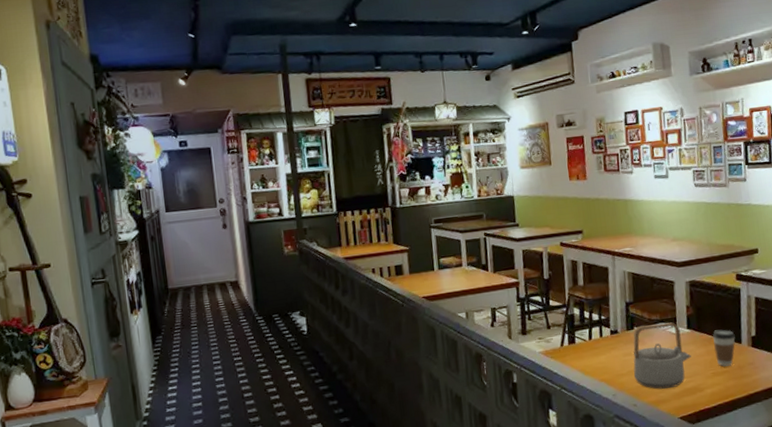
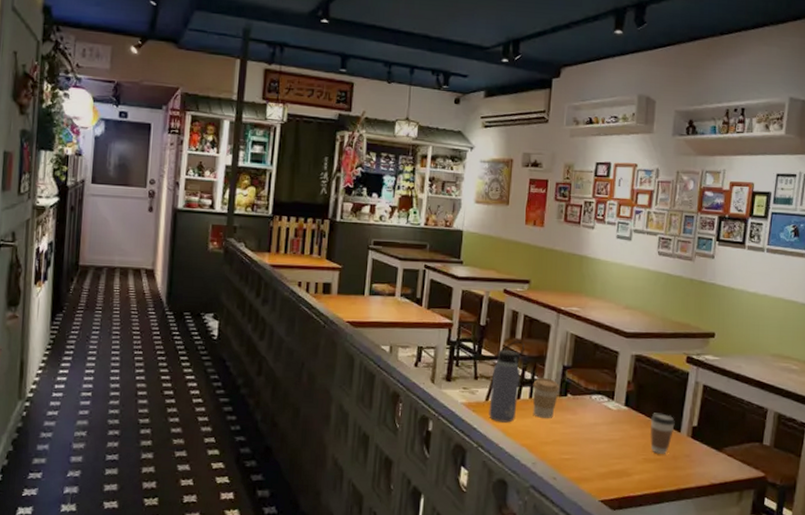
water bottle: none [563,287,591,364] -> present [489,341,525,423]
coffee cup: none [601,316,626,353] -> present [533,378,560,418]
teapot: present [633,322,691,389] -> none [558,393,624,468]

